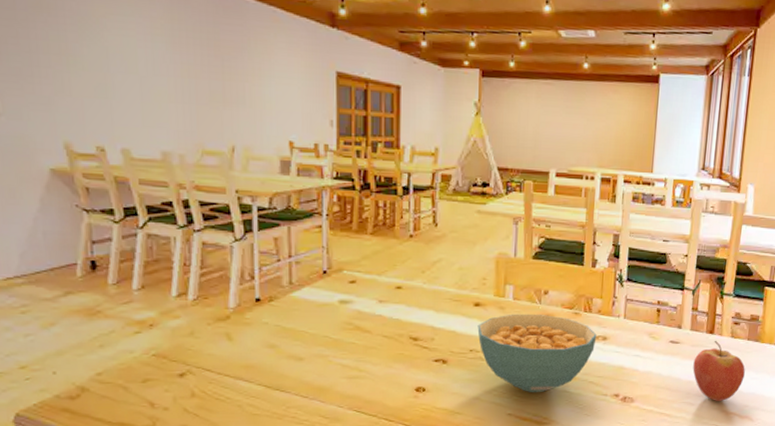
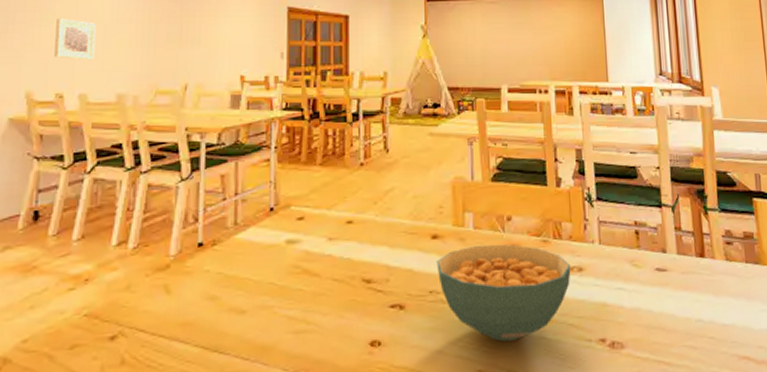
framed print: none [86,65,133,114] -> present [54,18,96,61]
fruit: present [693,340,745,401] -> none [687,264,751,343]

